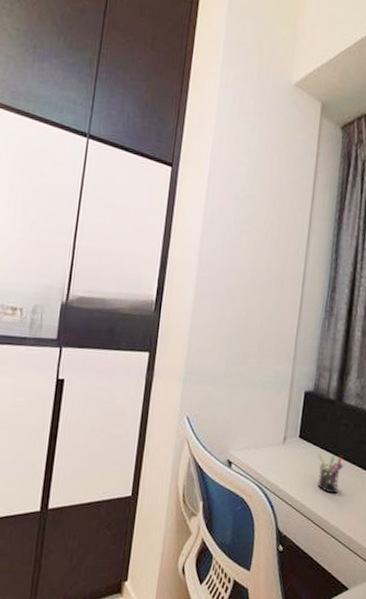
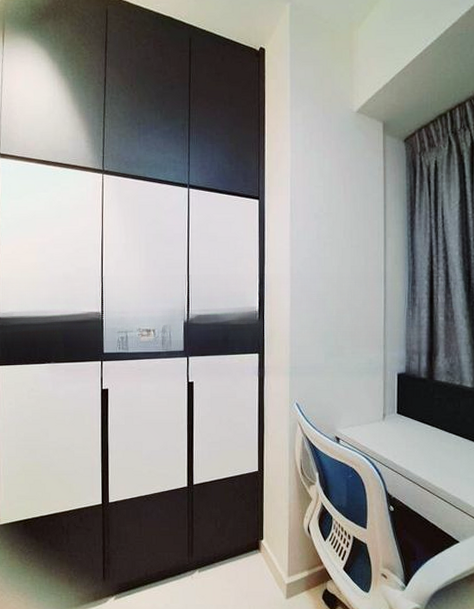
pen holder: present [317,452,344,494] -> none [416,424,442,460]

